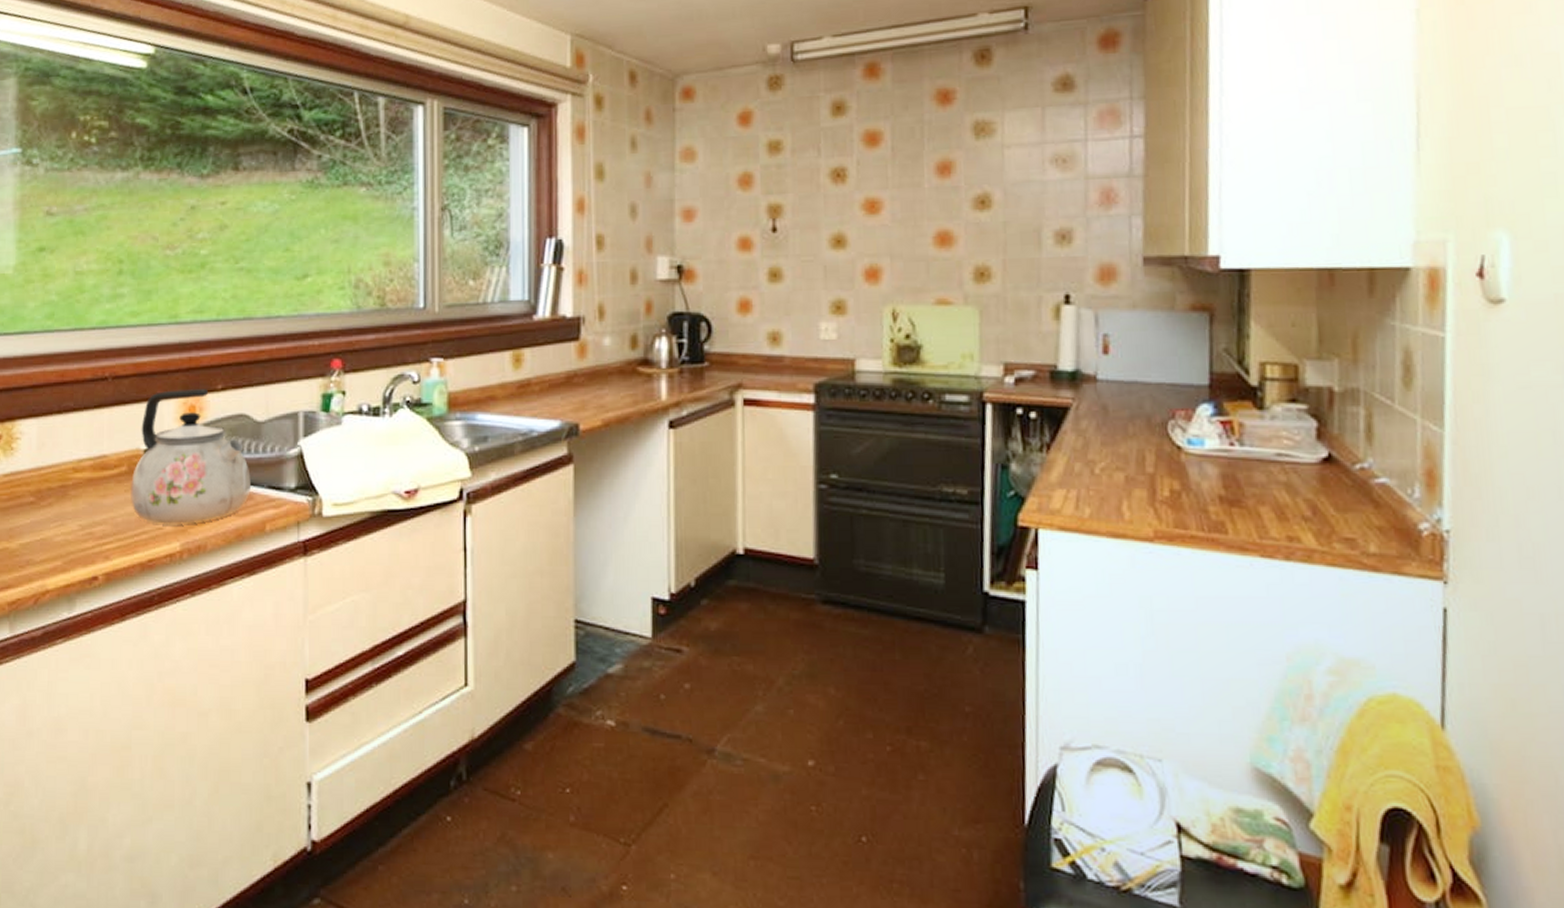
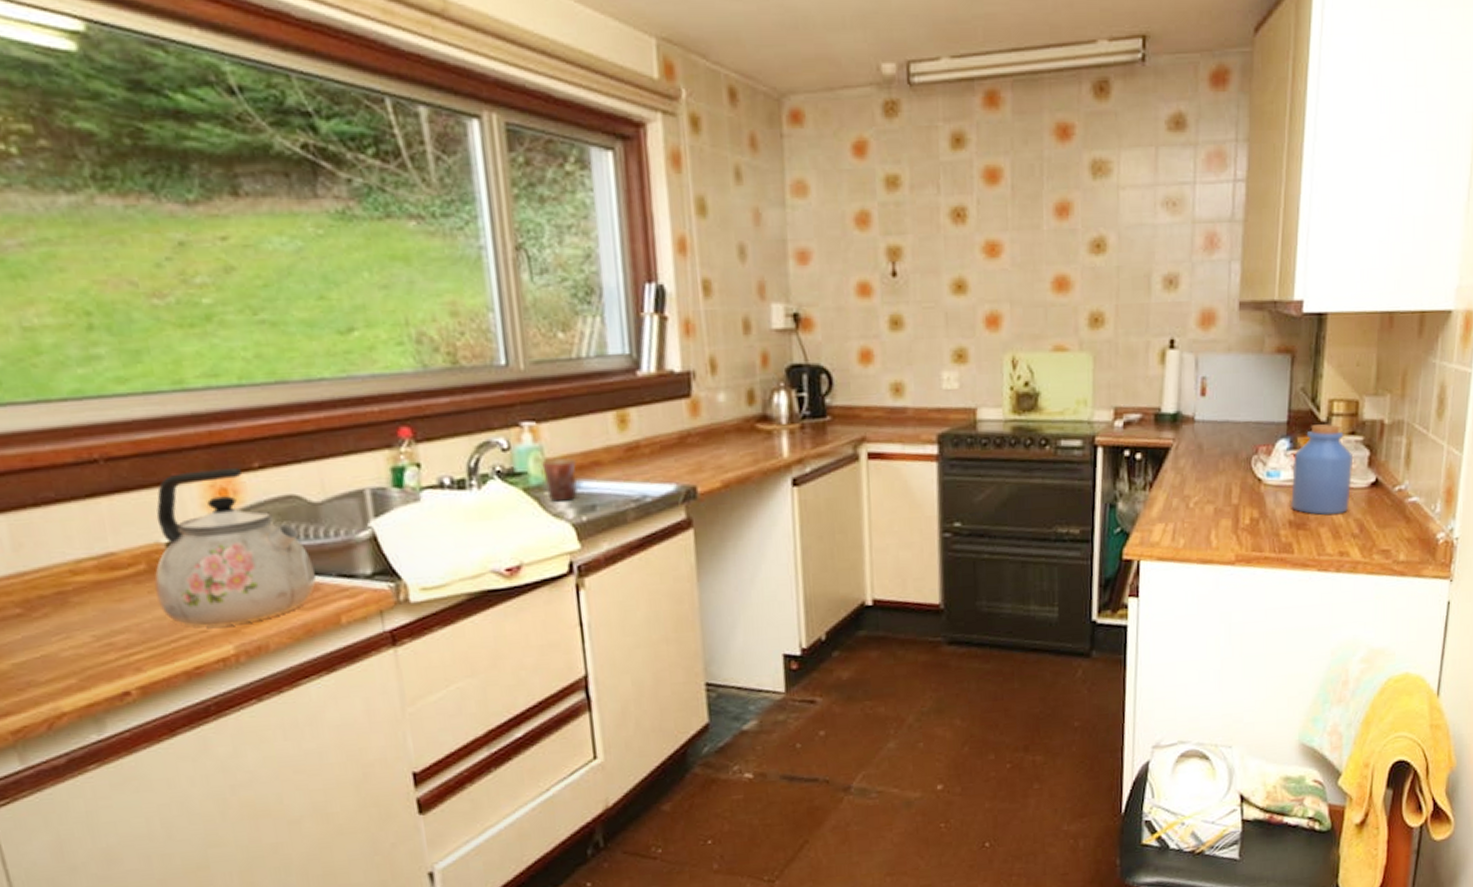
mug: none [444,392,475,431] -> present [540,458,578,502]
jar: none [1218,389,1297,493] -> present [1291,423,1354,516]

